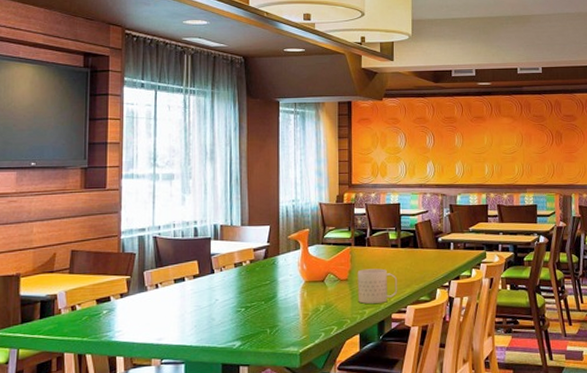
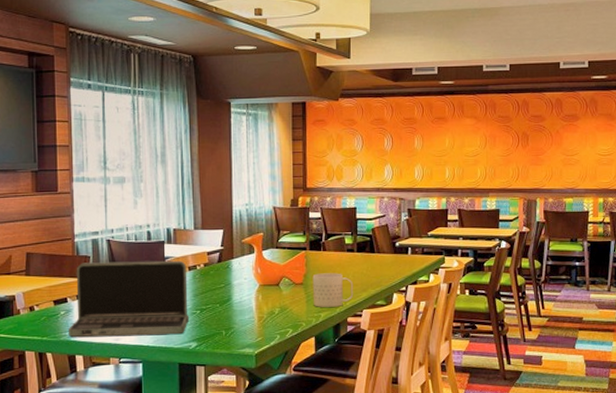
laptop: none [109,257,234,337] -> present [68,260,190,337]

